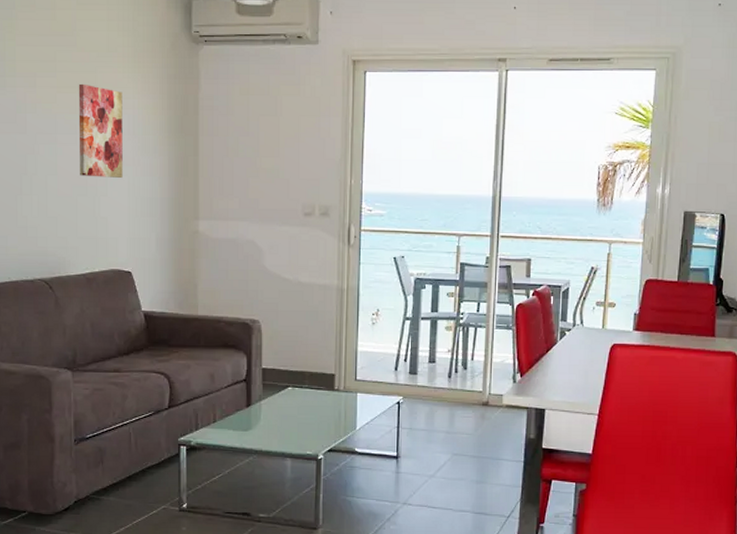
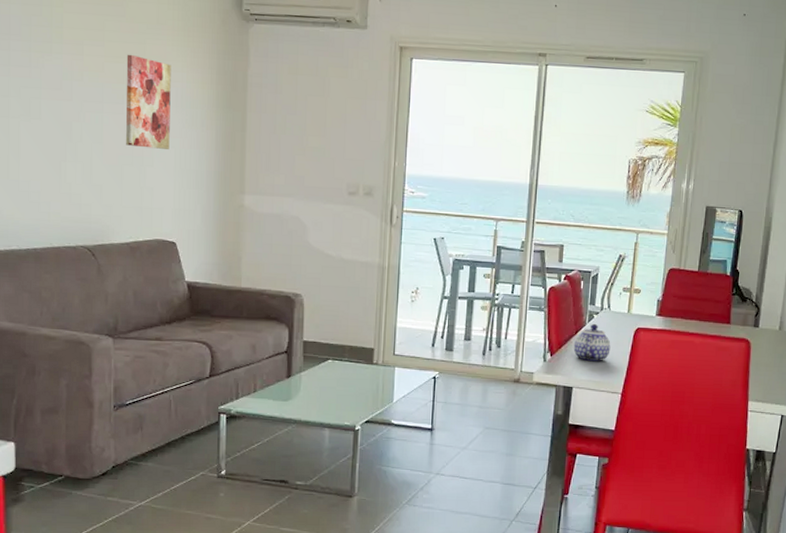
teapot: none [545,340,585,381] -> present [573,323,611,361]

